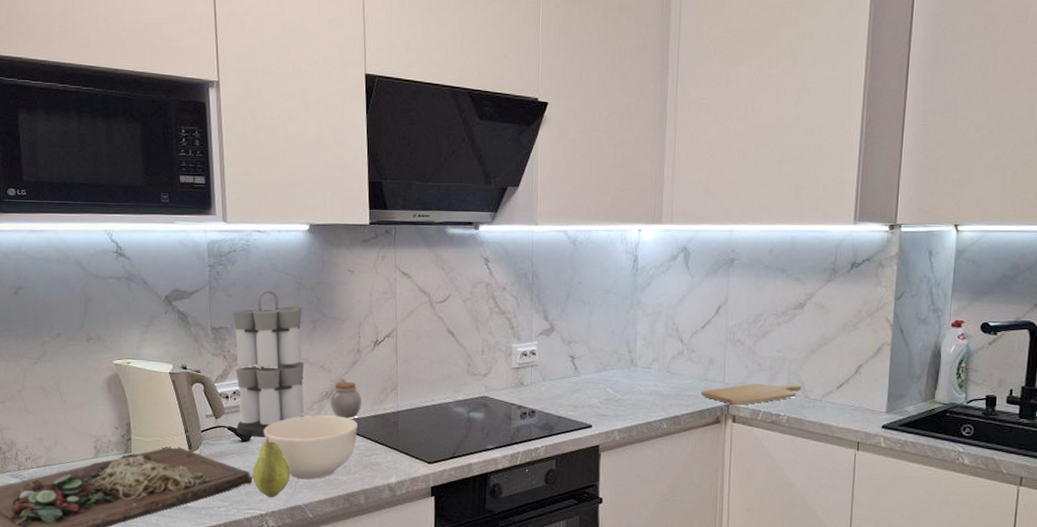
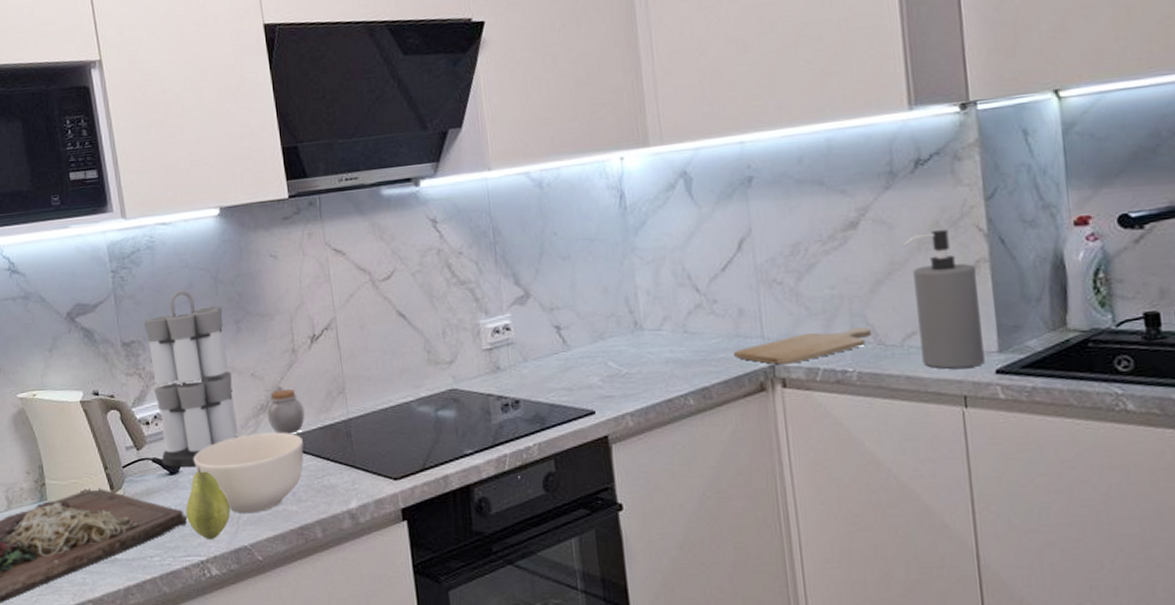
soap dispenser: none [833,318,881,422] -> present [902,230,985,369]

